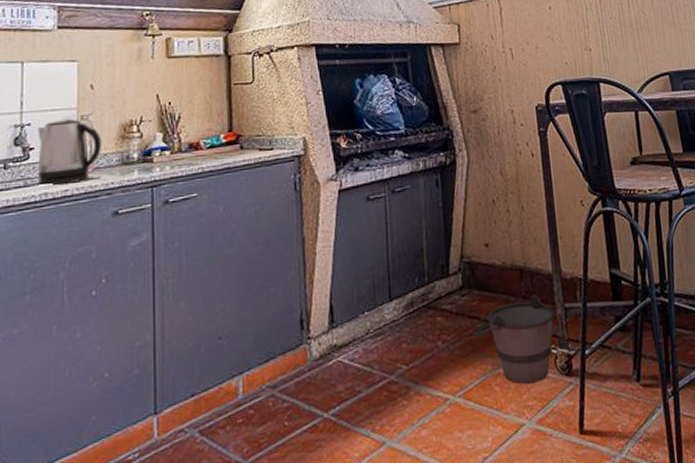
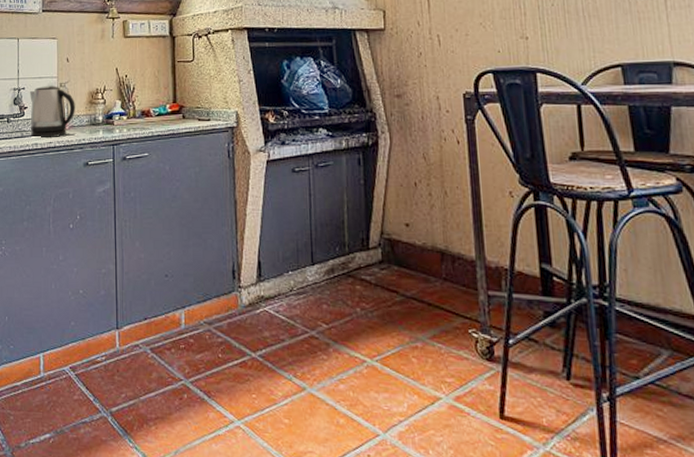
bucket: present [472,295,555,384] -> none [390,278,477,362]

